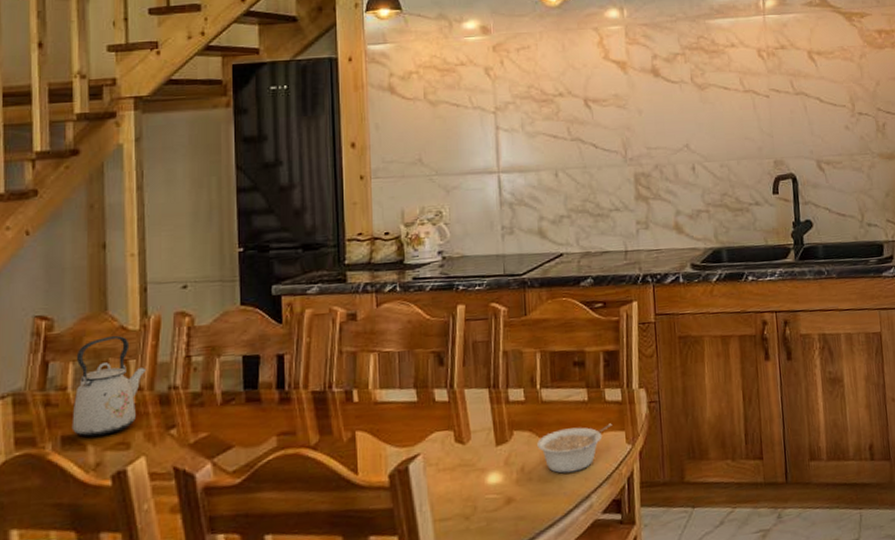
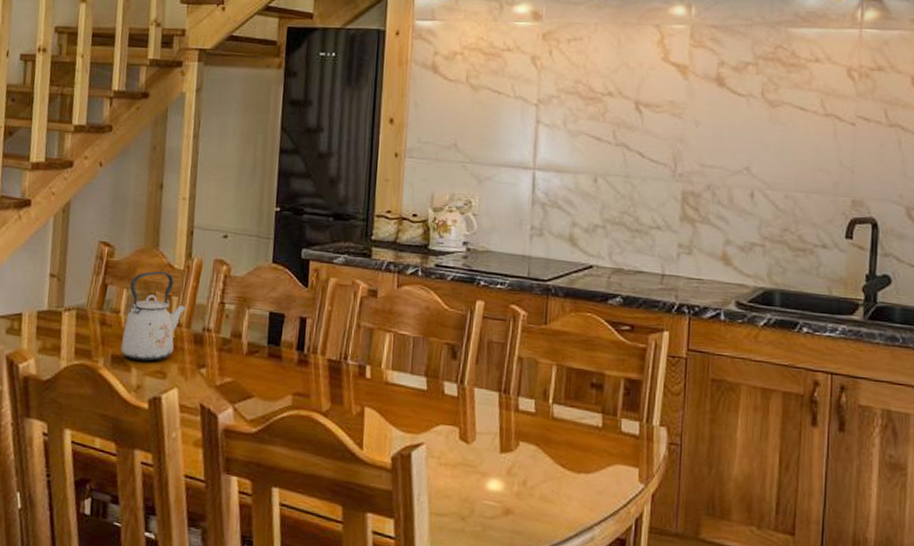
legume: present [537,423,613,474] -> none [543,451,626,499]

